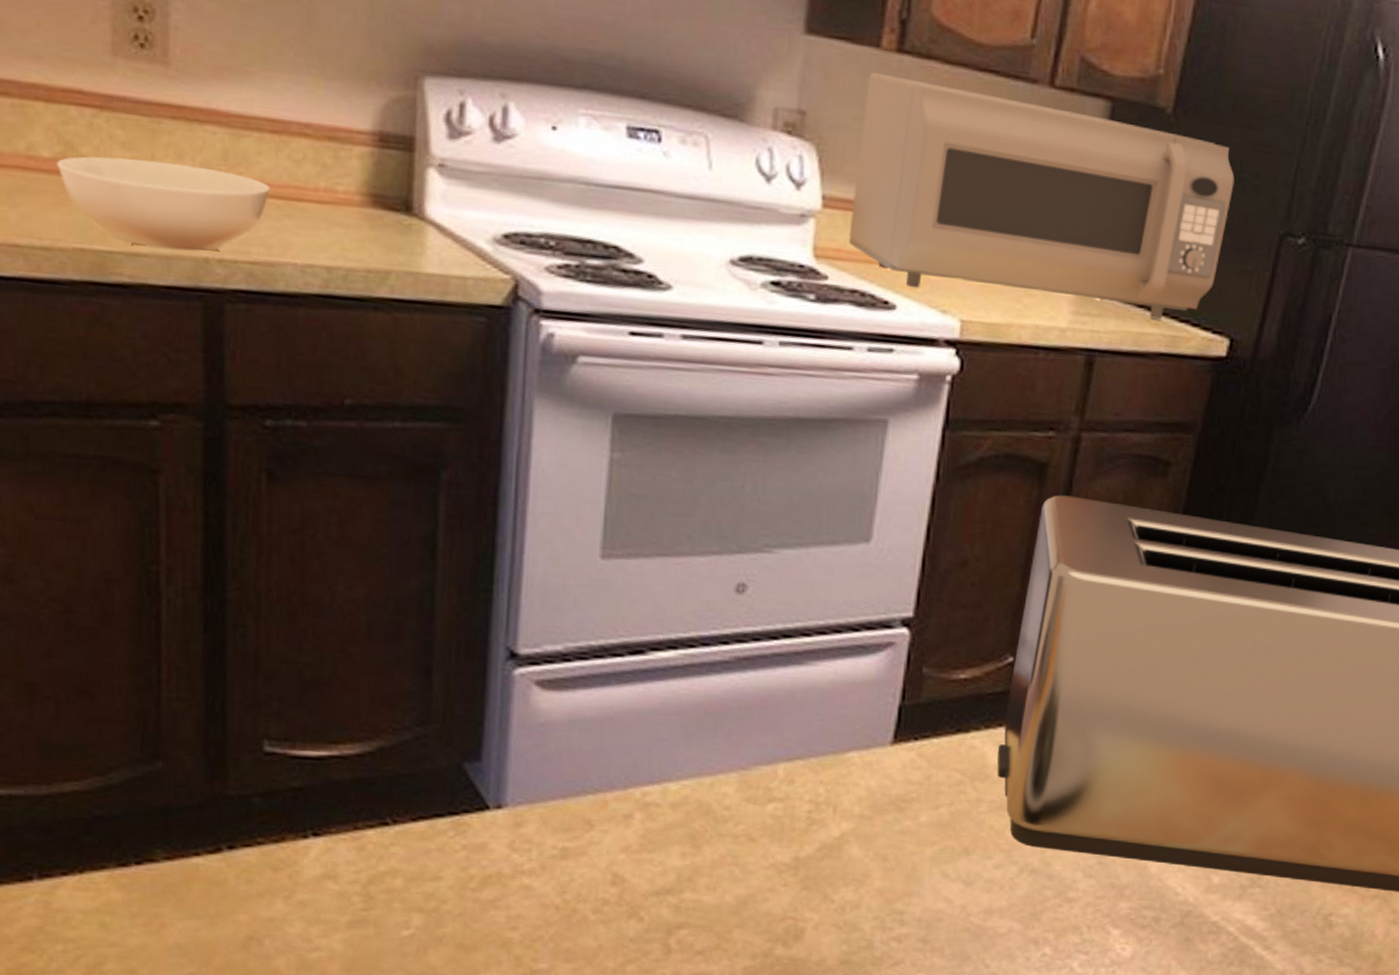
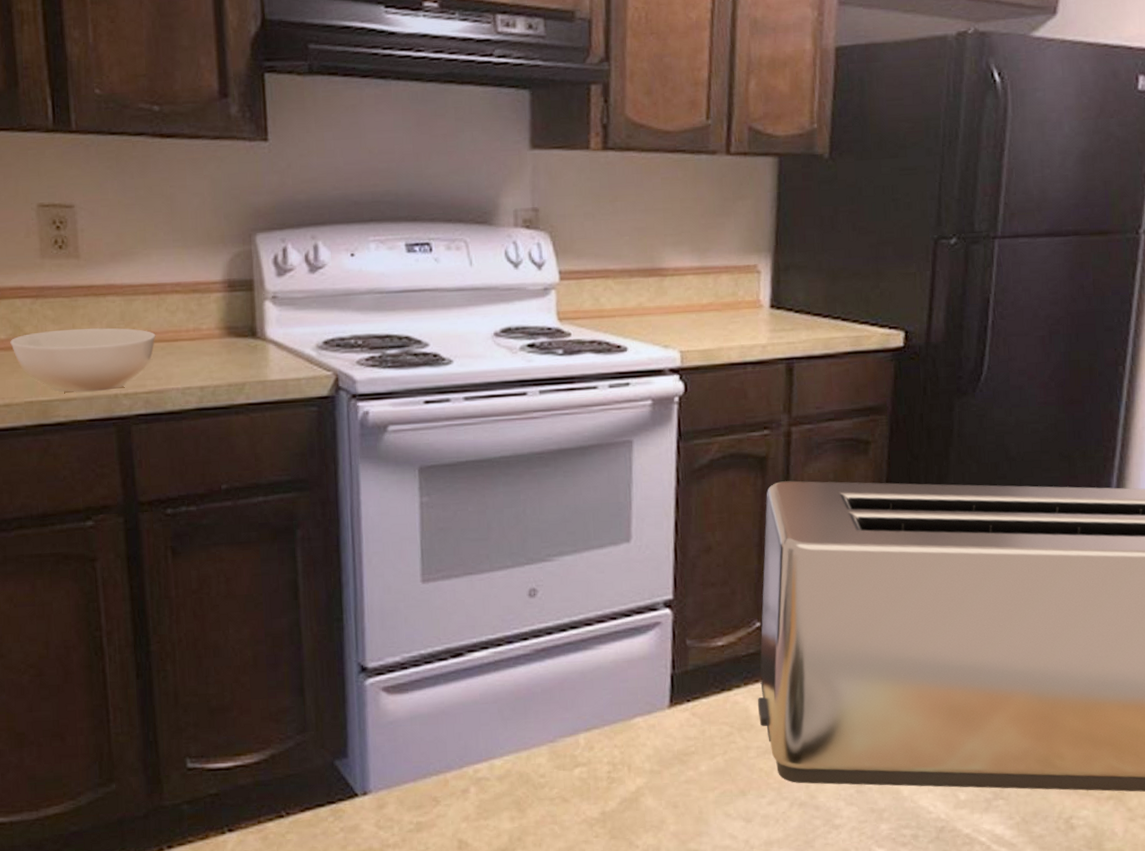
microwave: present [848,72,1235,320] -> none [582,168,889,332]

